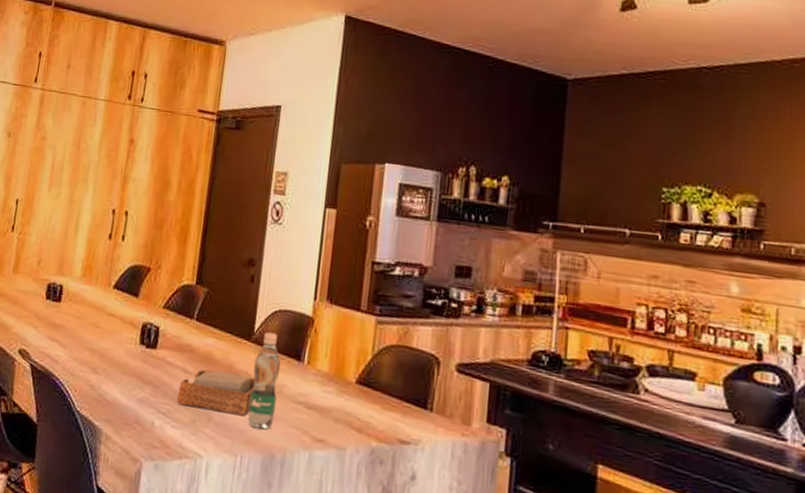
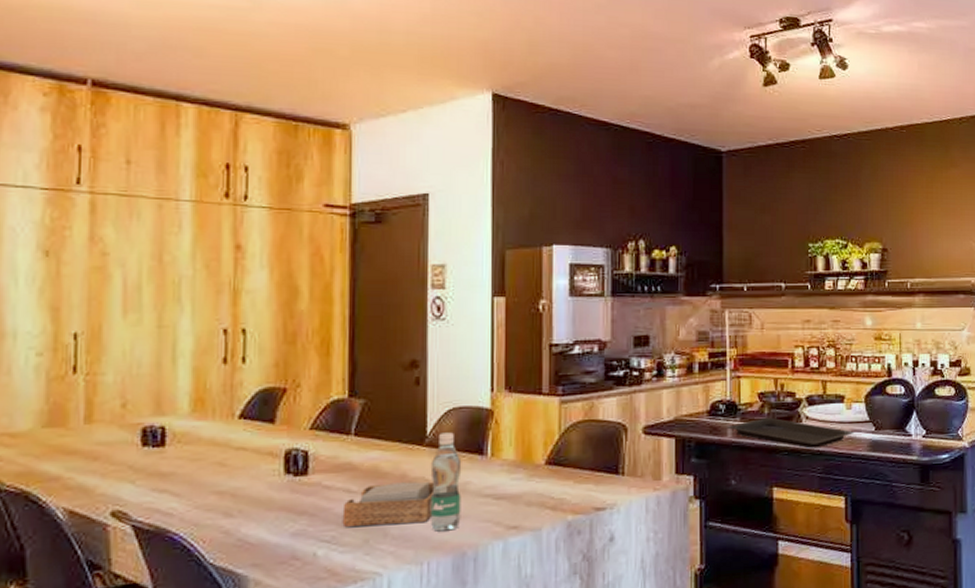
serving tray: none [548,379,706,429] -> present [727,417,854,449]

